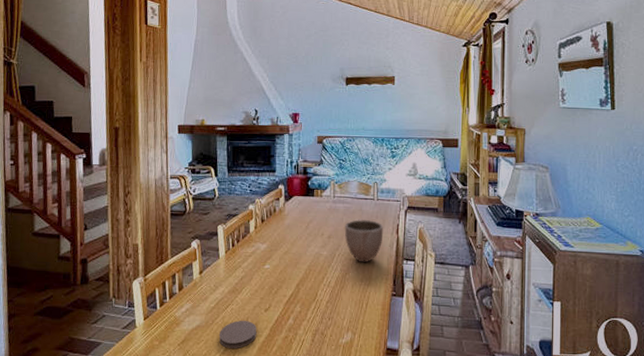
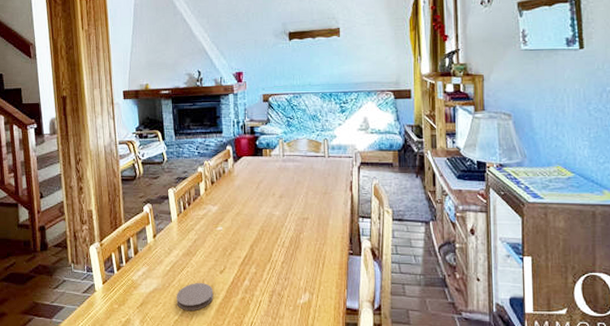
decorative bowl: present [344,220,384,263] -> none [296,178,337,222]

